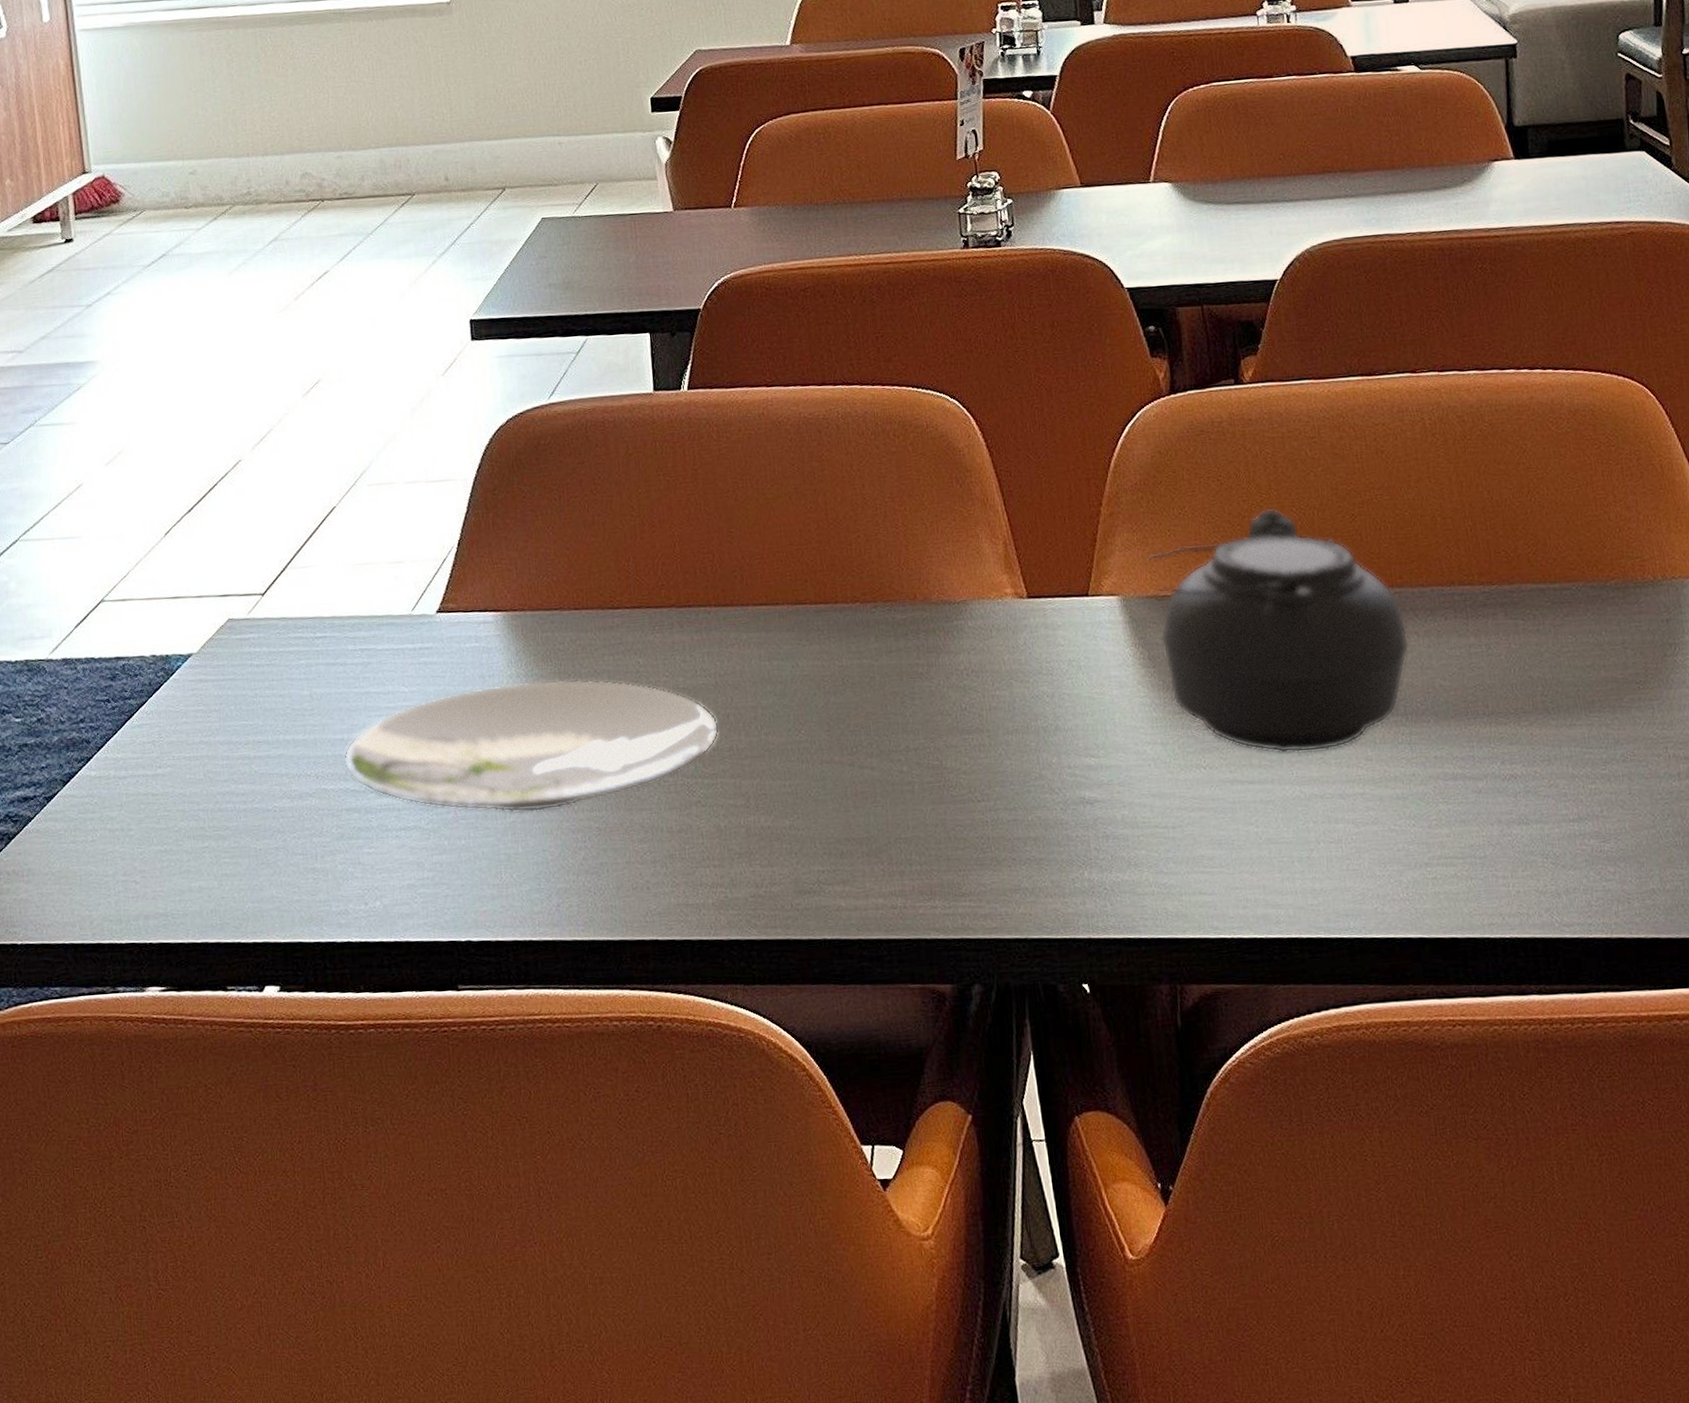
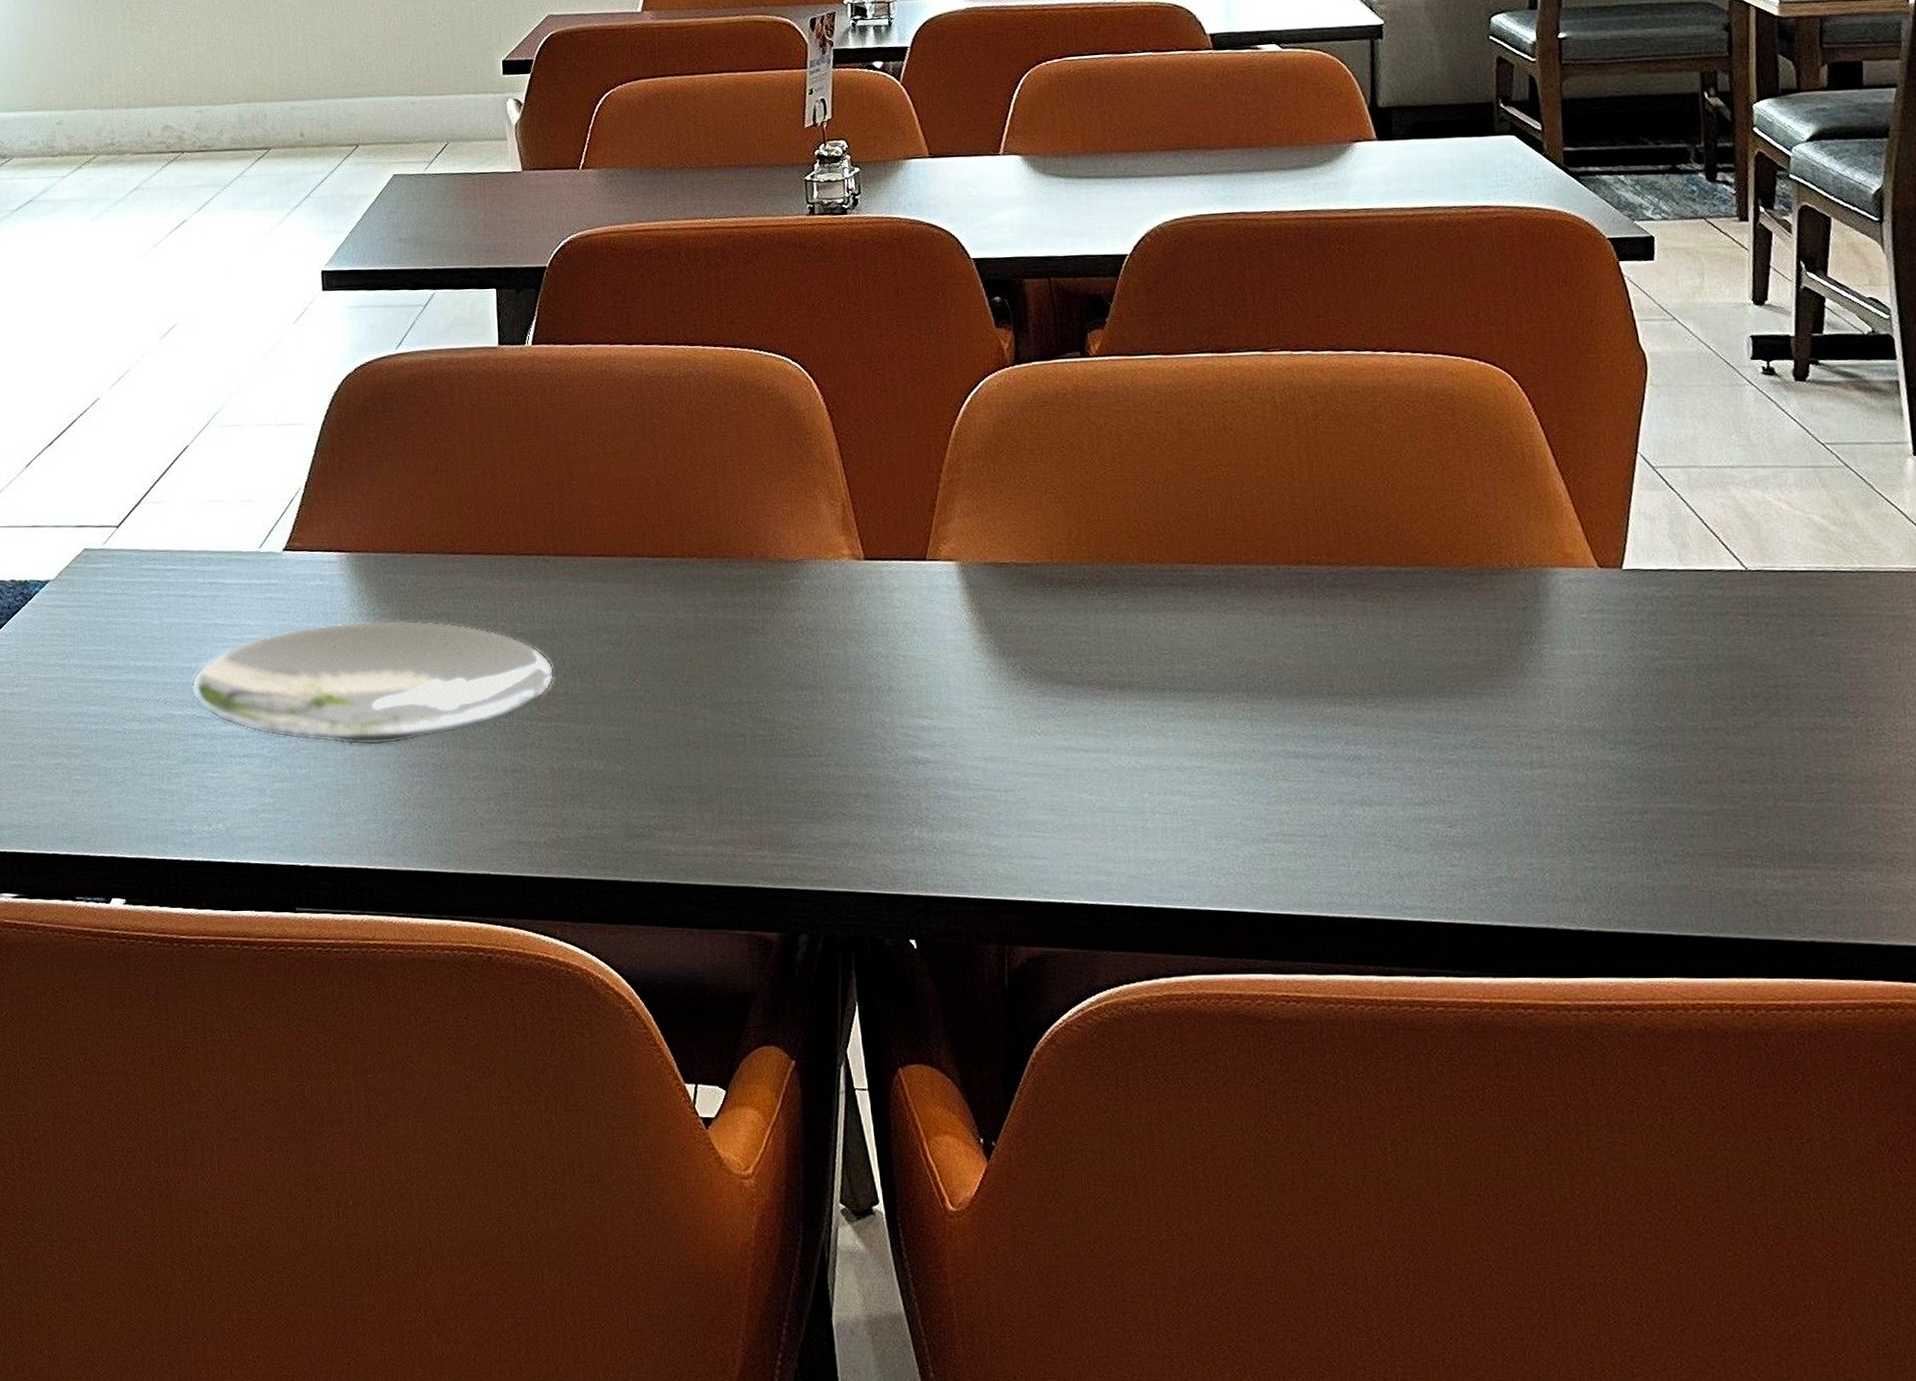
teapot: present [1145,508,1410,753] -> none [985,481,1253,724]

